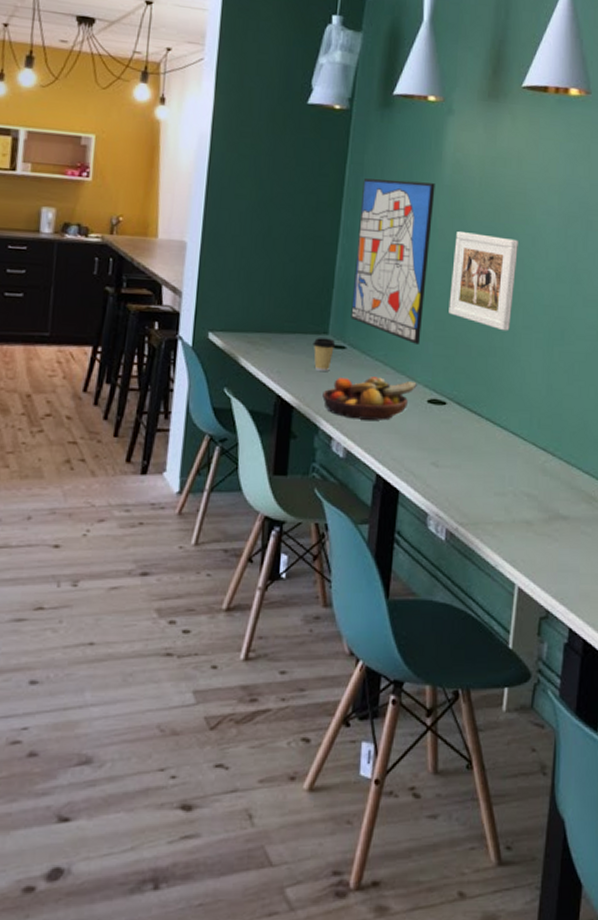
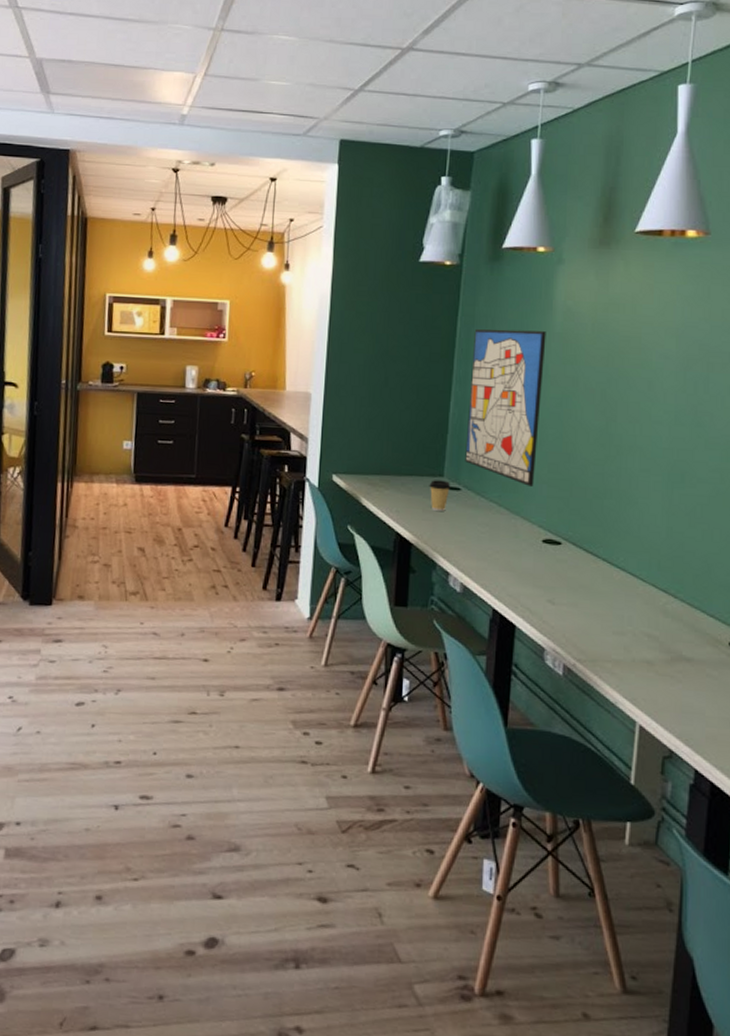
fruit bowl: present [322,377,417,421] -> none [439,517,532,559]
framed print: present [449,231,518,331] -> none [562,377,634,474]

